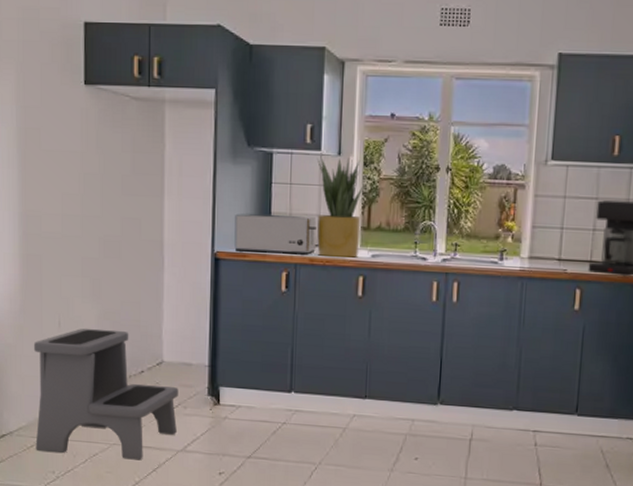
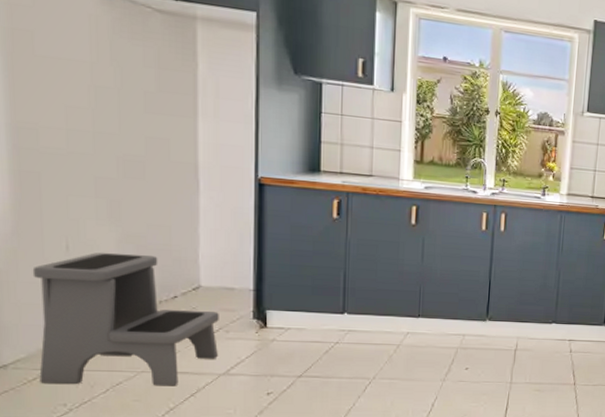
toaster: present [234,213,317,256] -> none [281,140,369,185]
planter: present [317,158,365,259] -> none [370,92,418,189]

